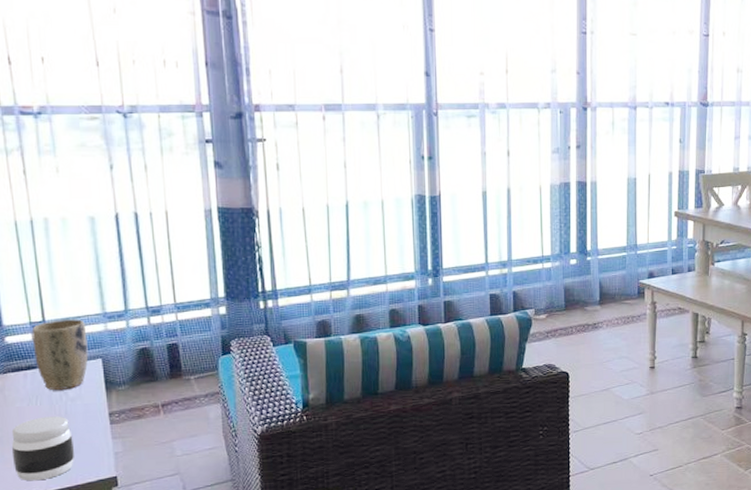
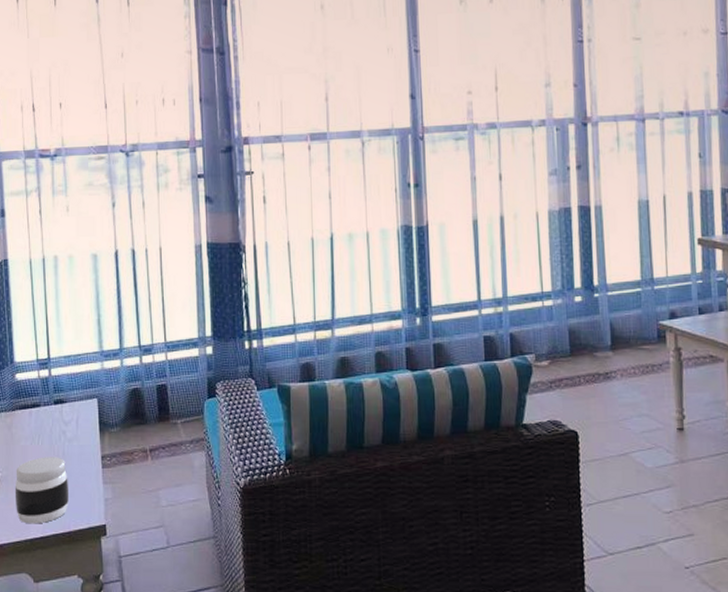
plant pot: present [31,319,89,391] -> none [38,357,86,430]

